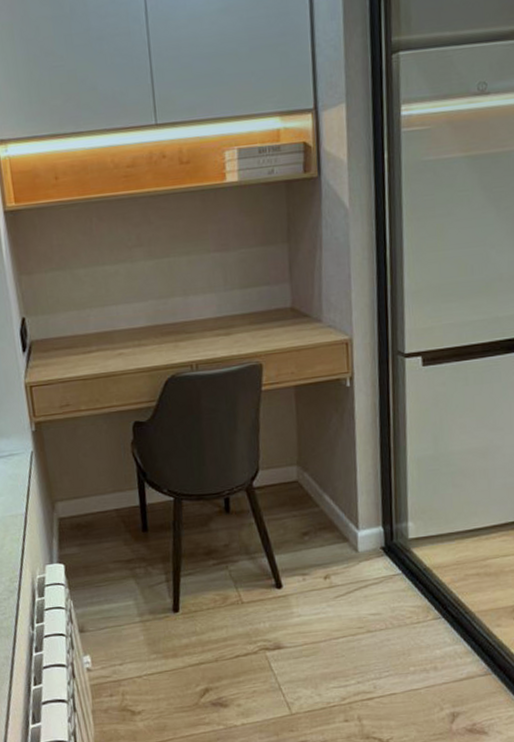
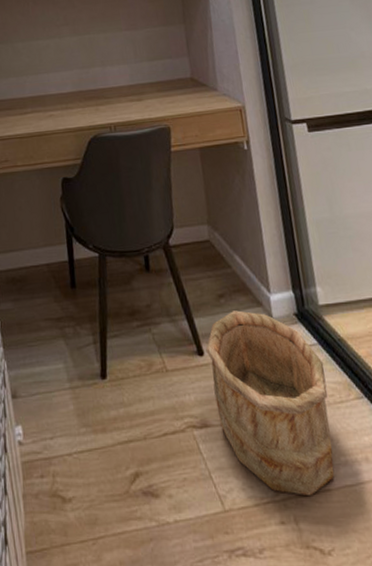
wooden bucket: none [284,546,406,700] -> present [205,310,334,497]

